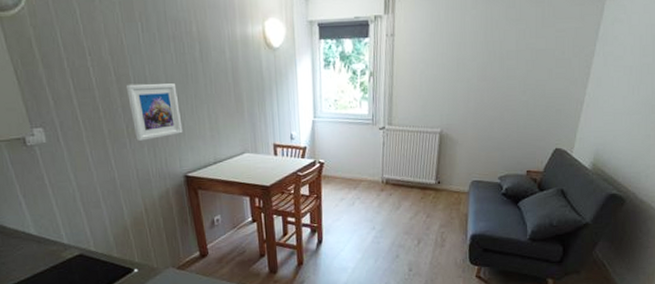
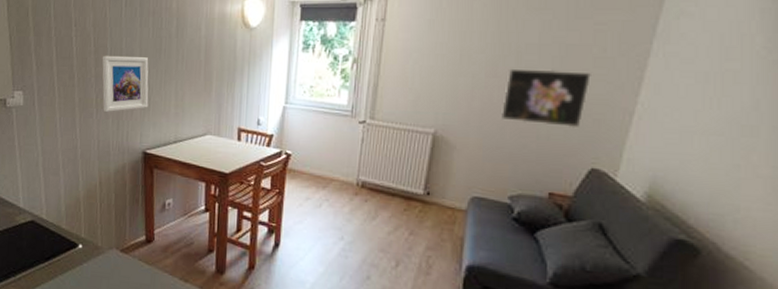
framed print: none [490,71,555,118] -> present [500,68,593,128]

